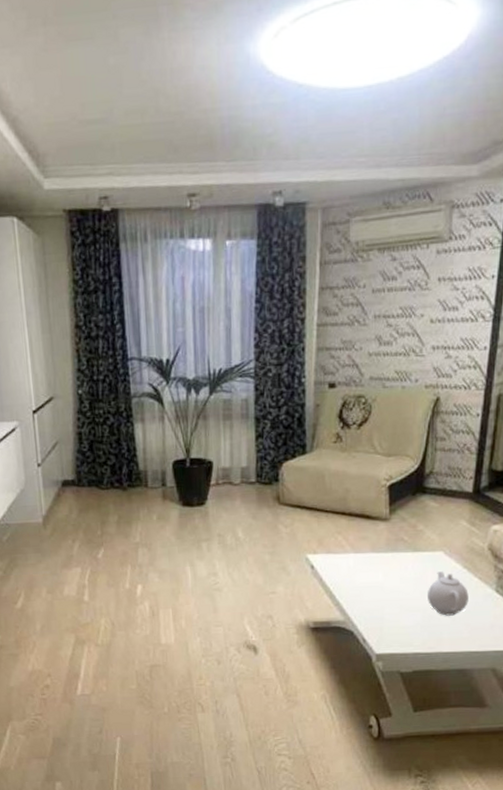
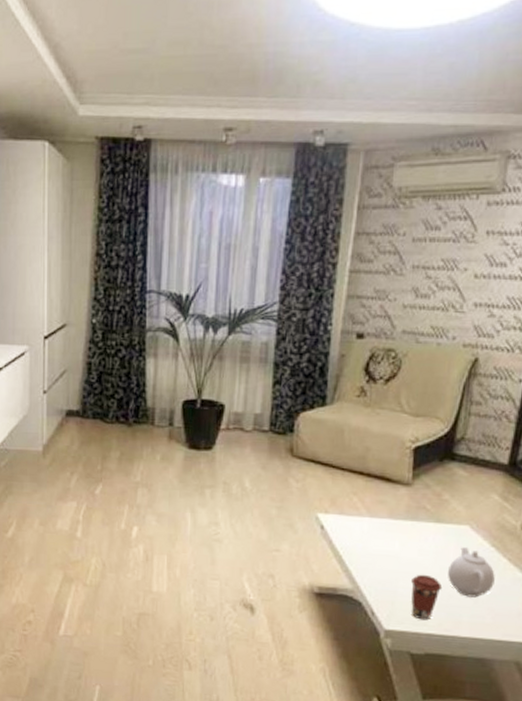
coffee cup: none [396,600,424,641] -> present [411,574,443,621]

